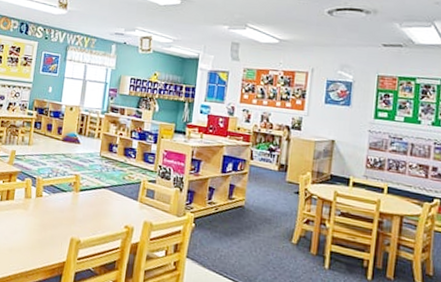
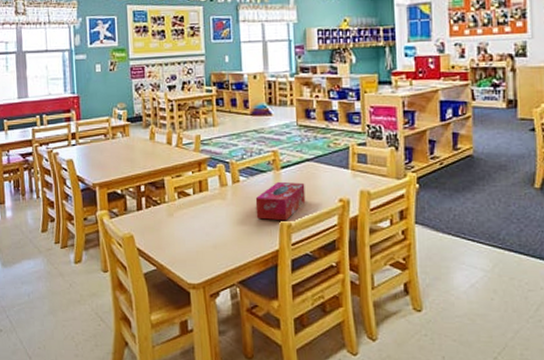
tissue box: none [51,201,98,237] -> present [255,181,306,221]

